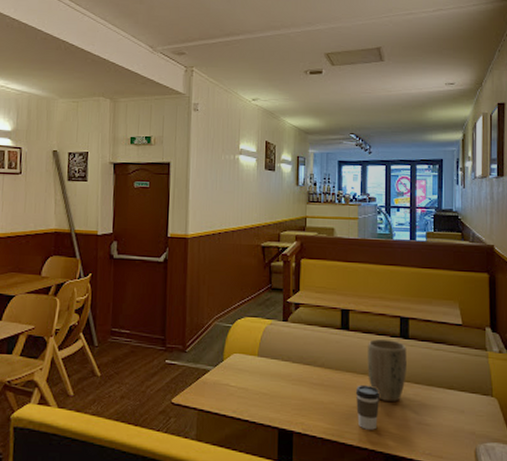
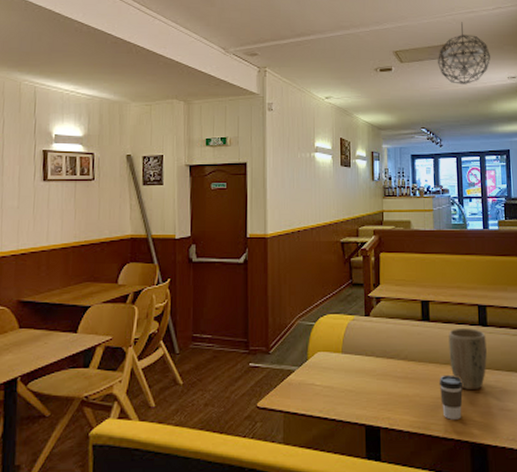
pendant light: none [371,24,427,90] -> present [438,22,490,84]

